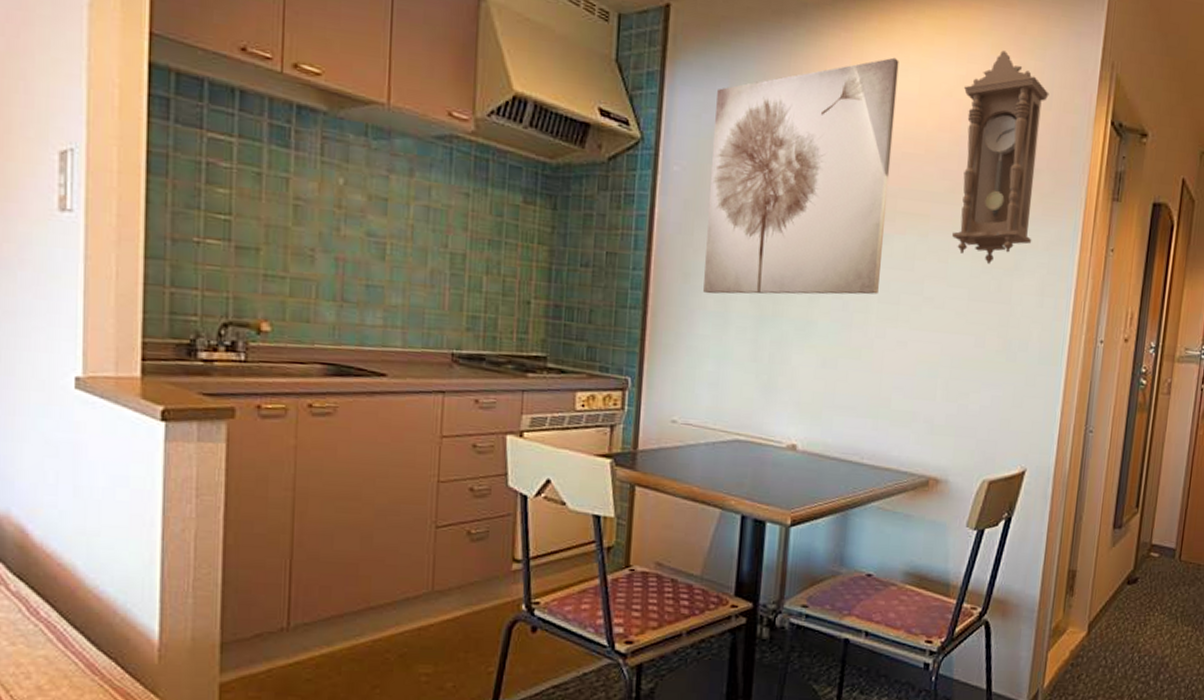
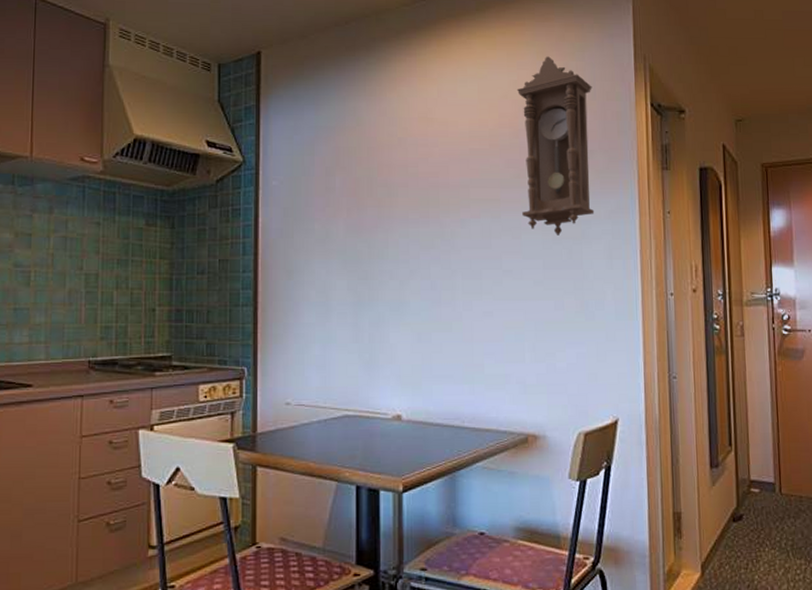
wall art: present [703,57,899,295] -> none [305,72,462,287]

